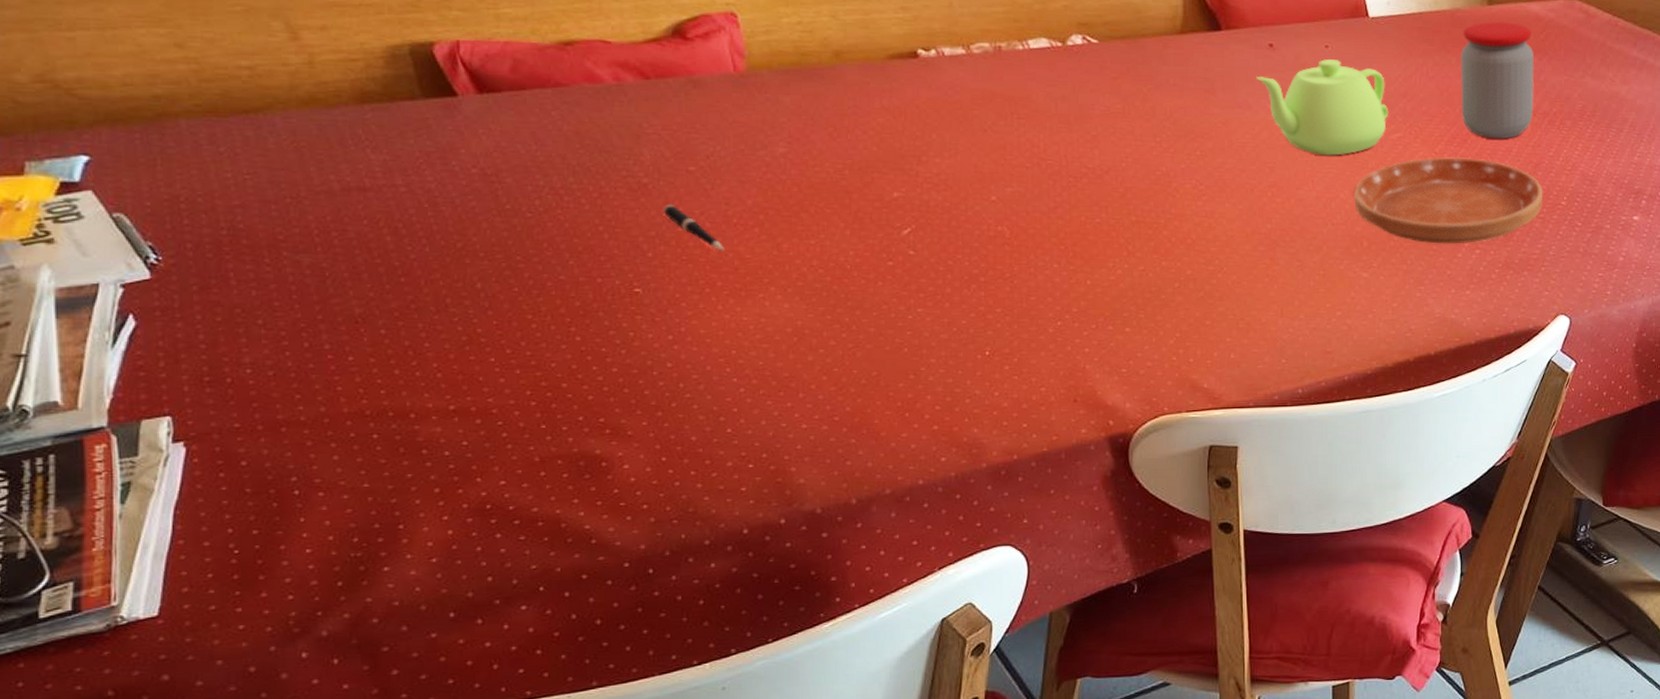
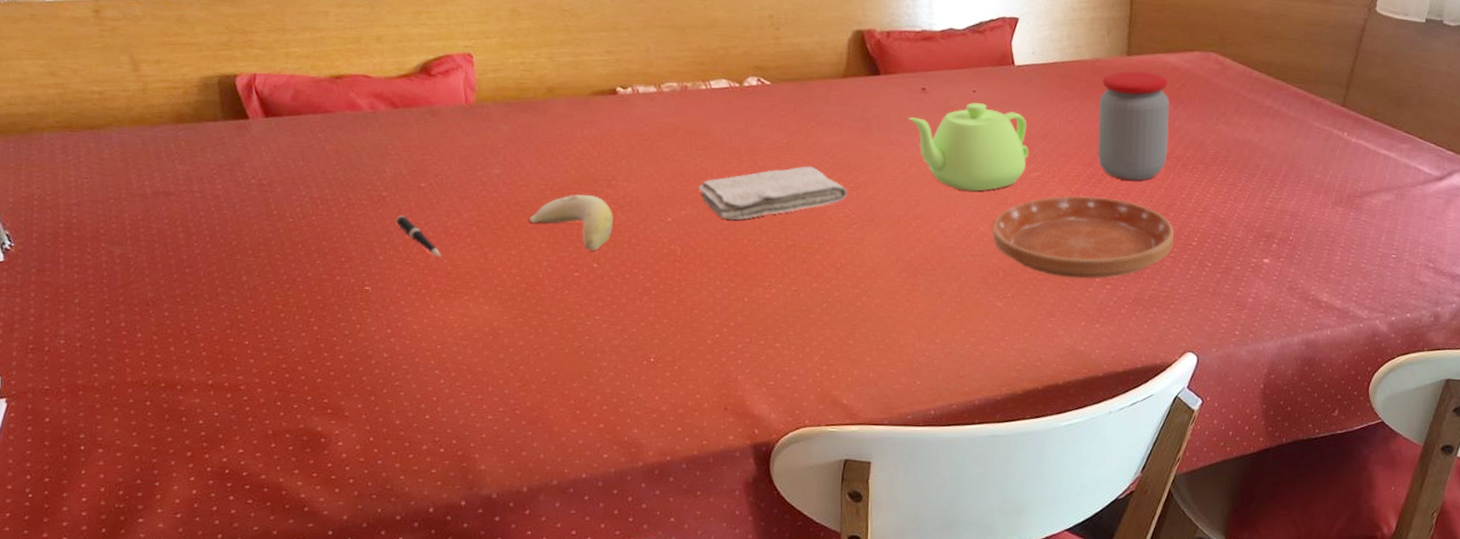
fruit: none [828,174,928,237] -> present [529,194,613,251]
washcloth: none [1024,133,1193,197] -> present [699,166,847,221]

